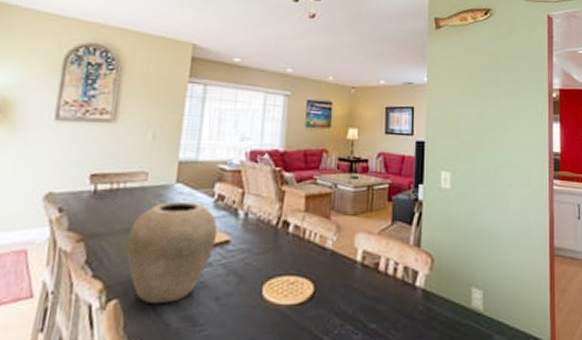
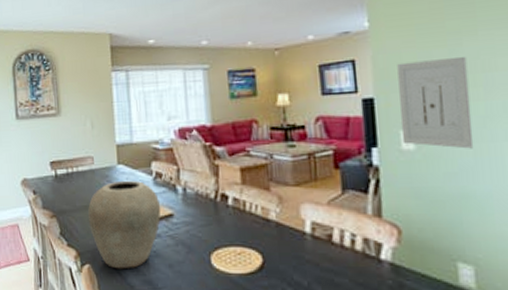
wall art: none [442,115,491,191] -> present [397,56,474,149]

